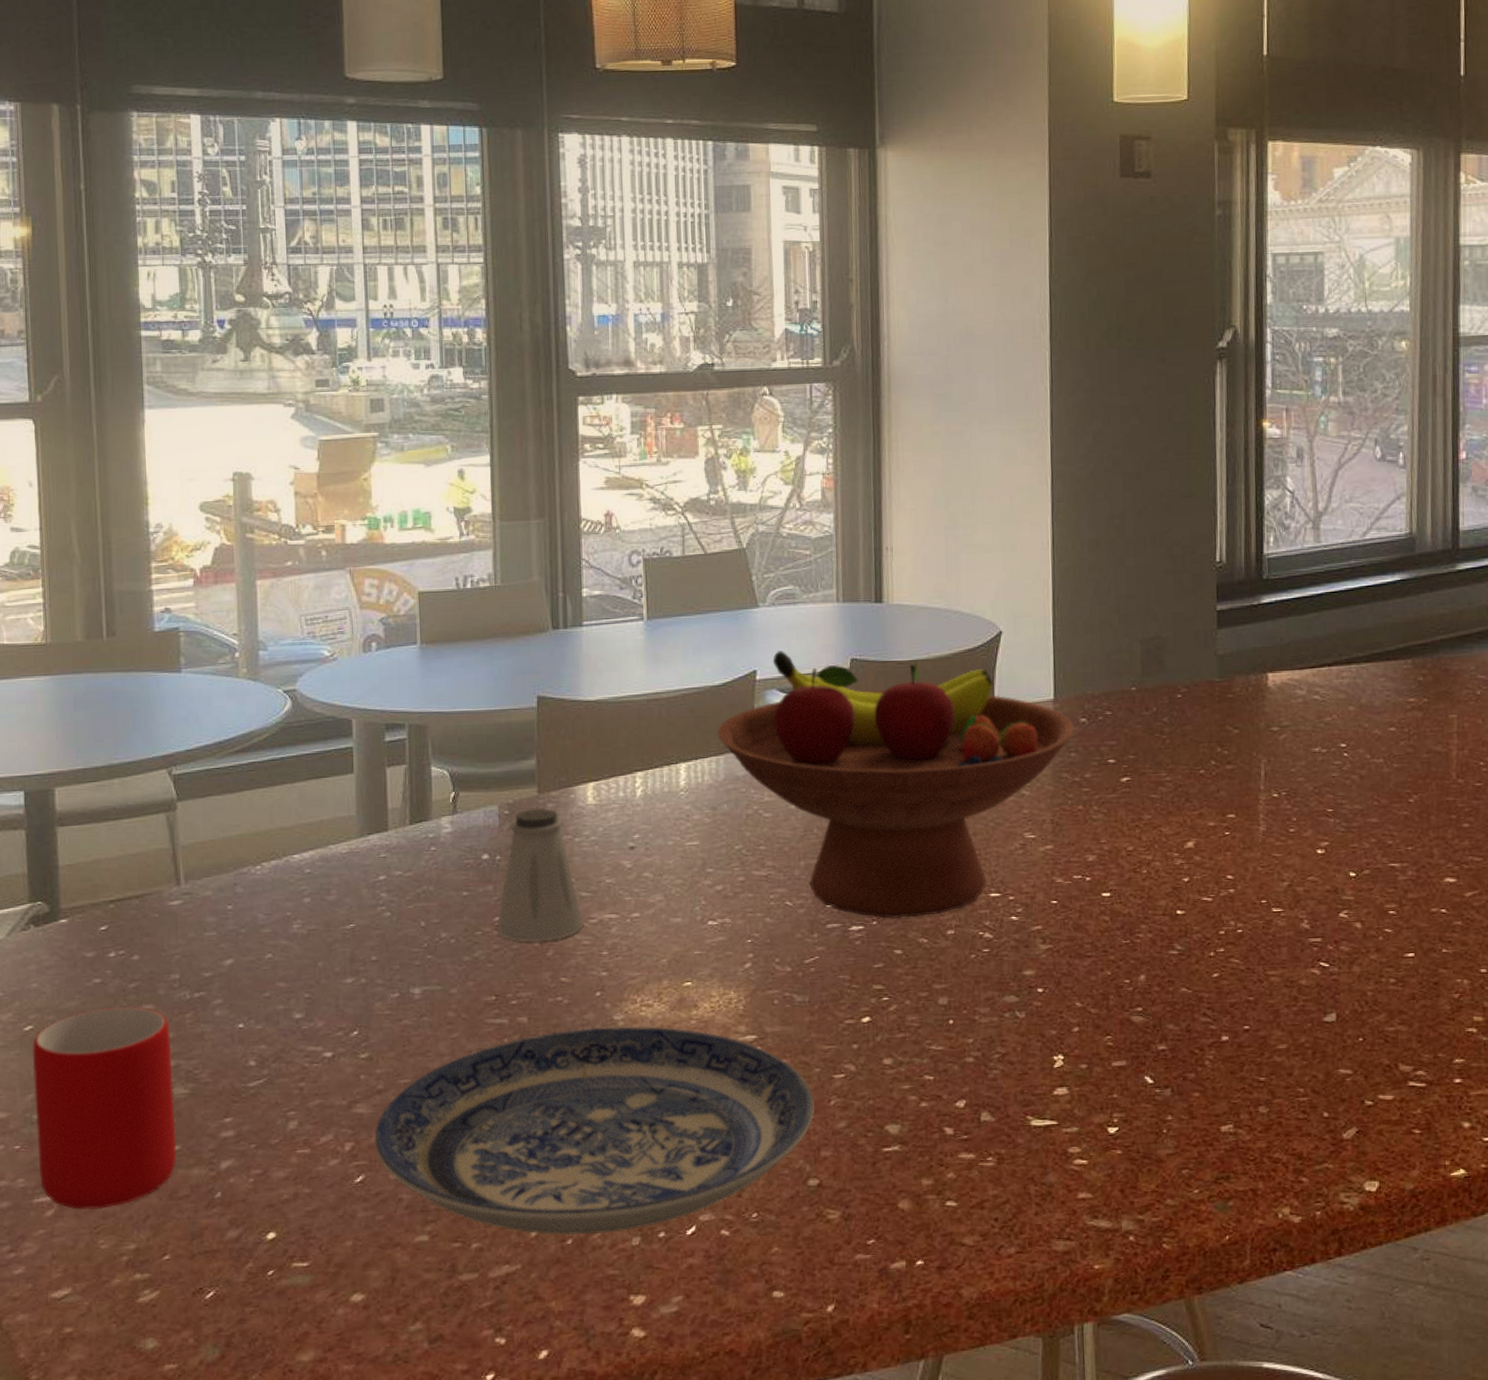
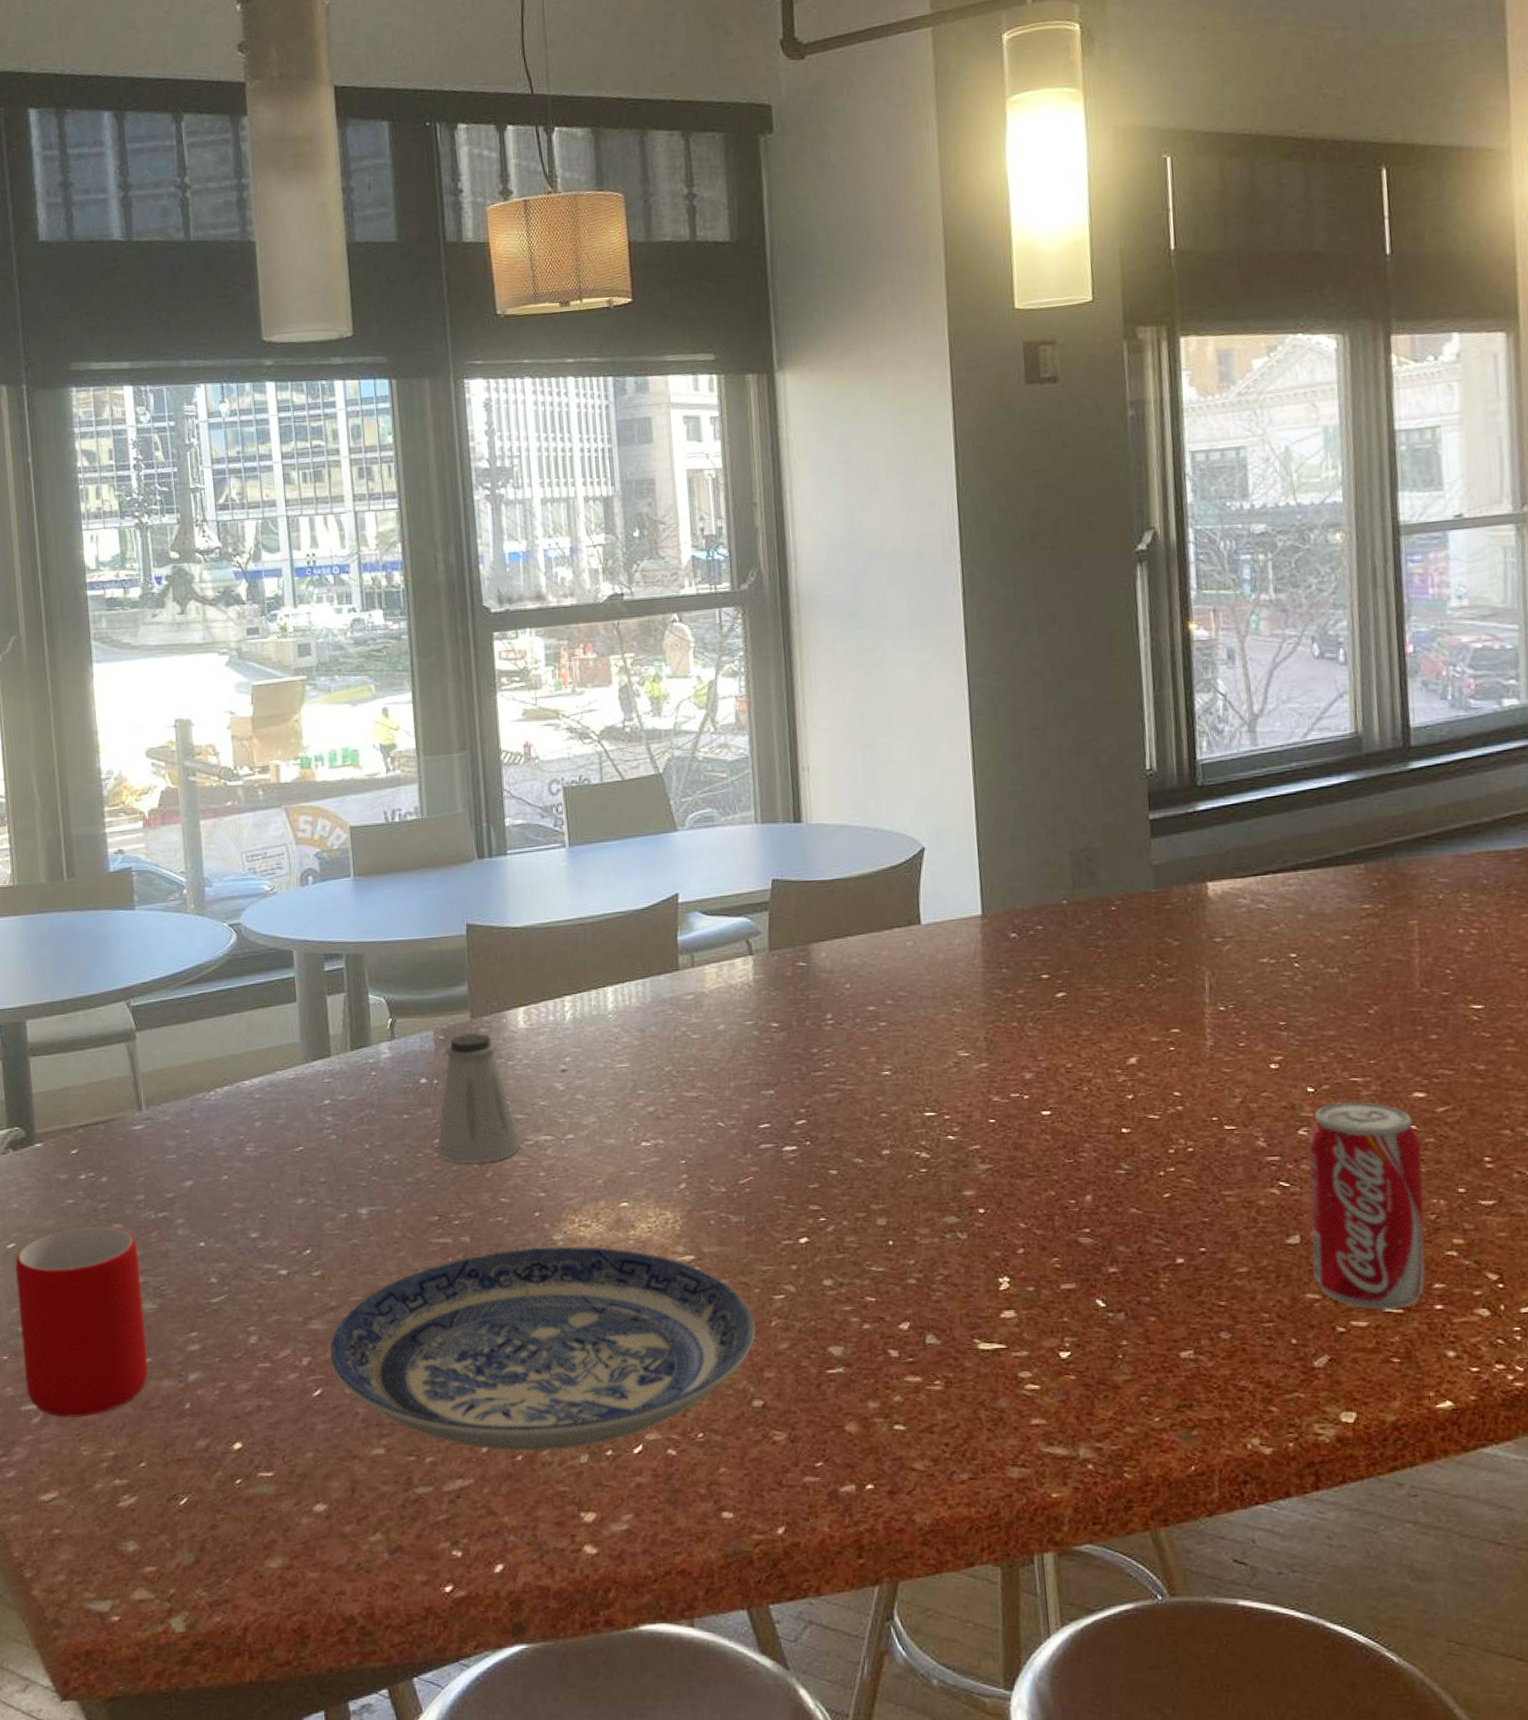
fruit bowl: present [717,651,1075,919] -> none [642,873,1005,1140]
beverage can: none [1346,885,1450,1084] -> present [1307,1101,1427,1310]

